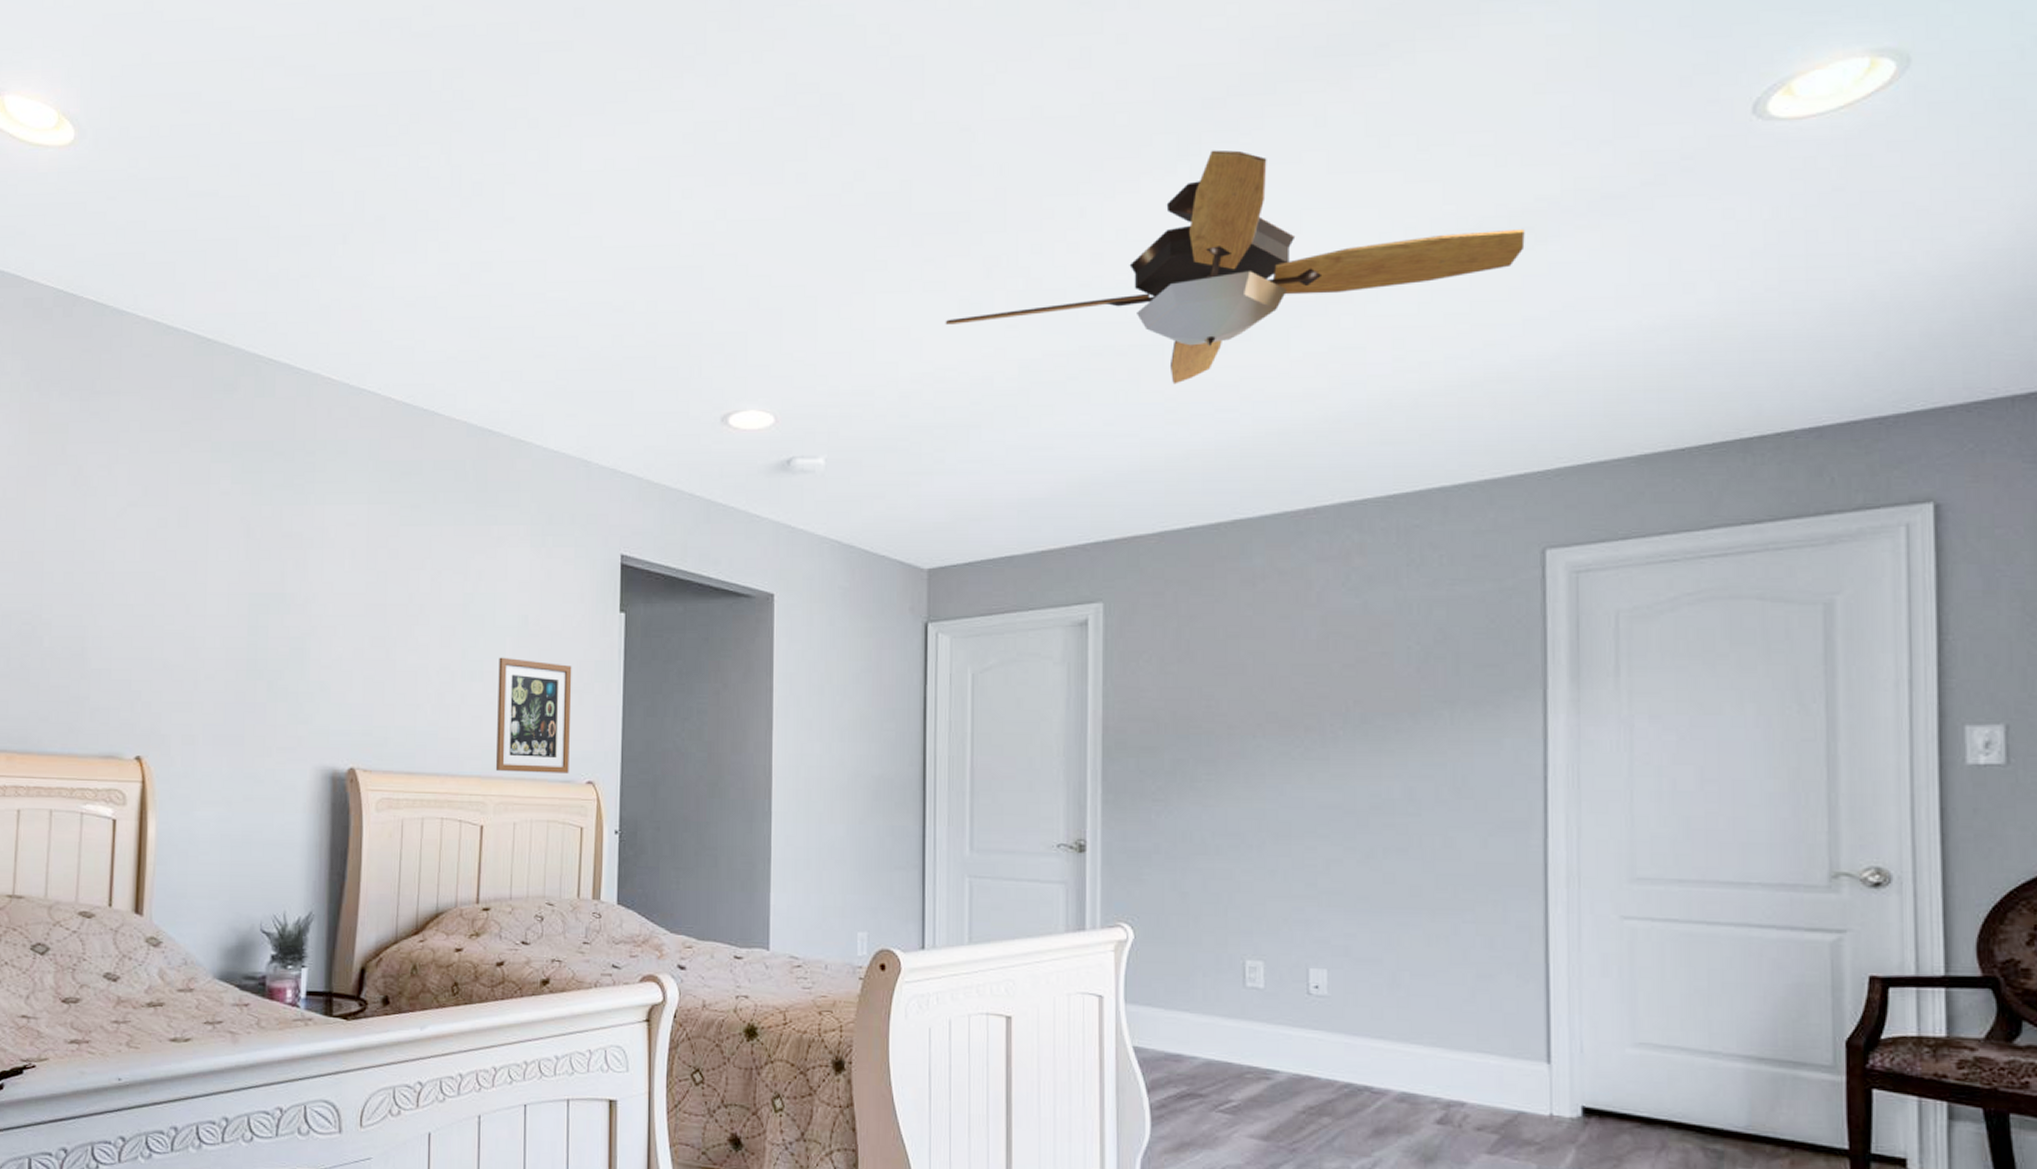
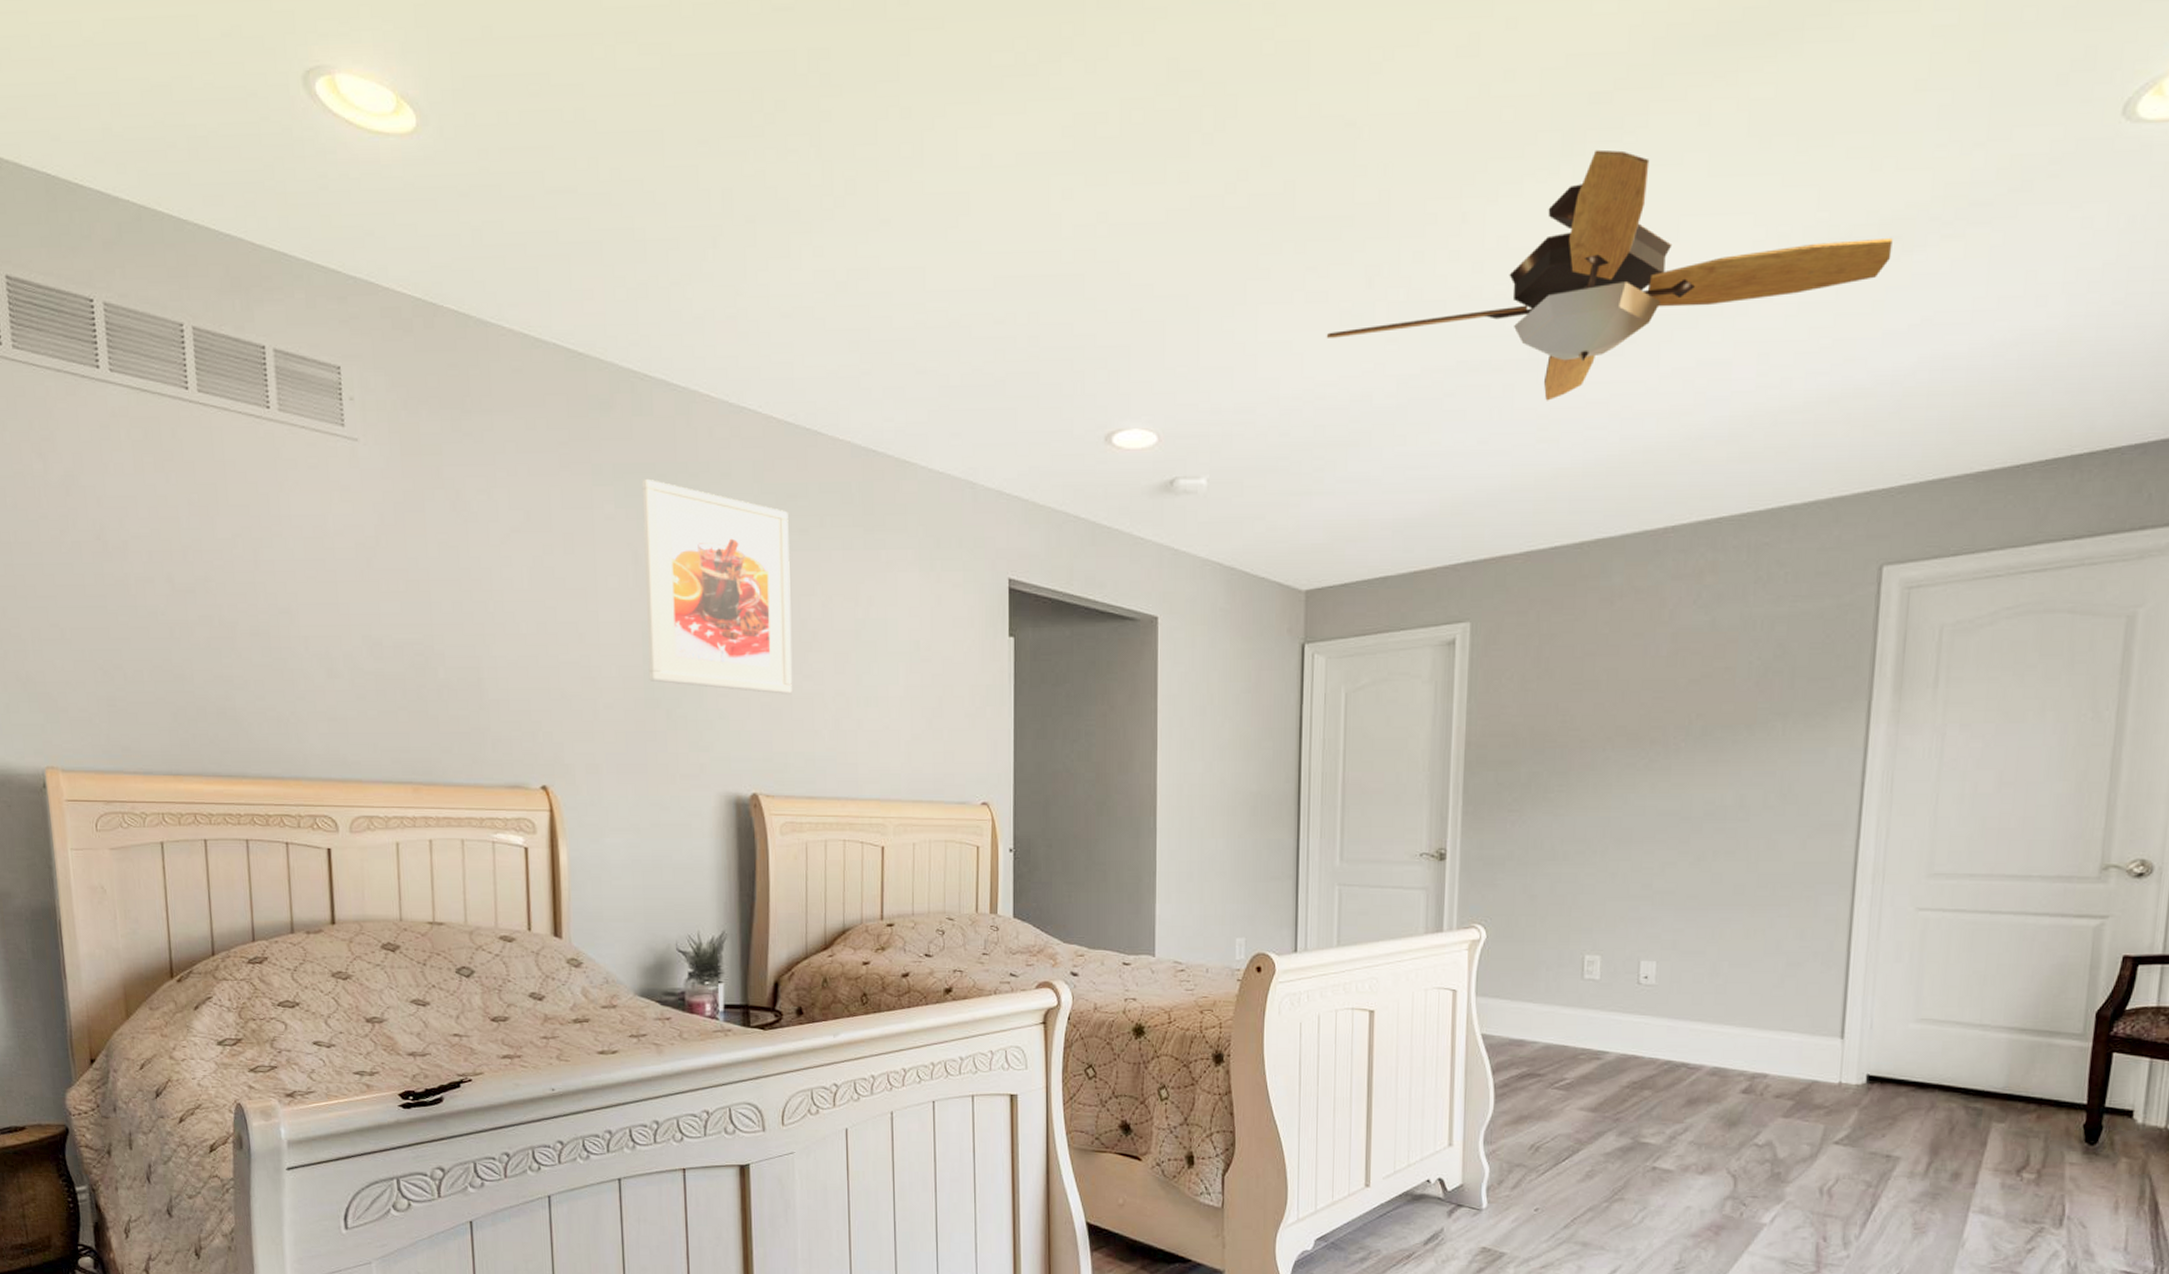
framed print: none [252,456,402,667] -> present [641,478,792,694]
picture frame: present [495,657,572,773] -> none [892,682,965,795]

